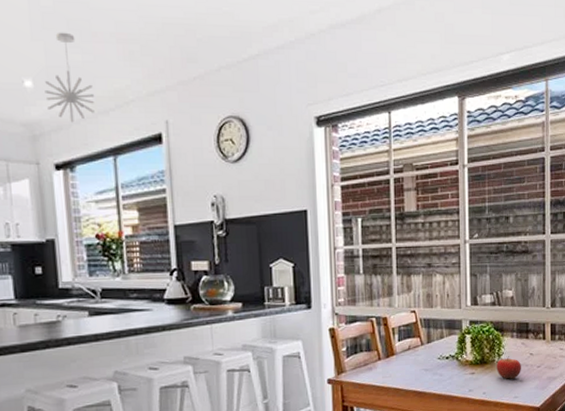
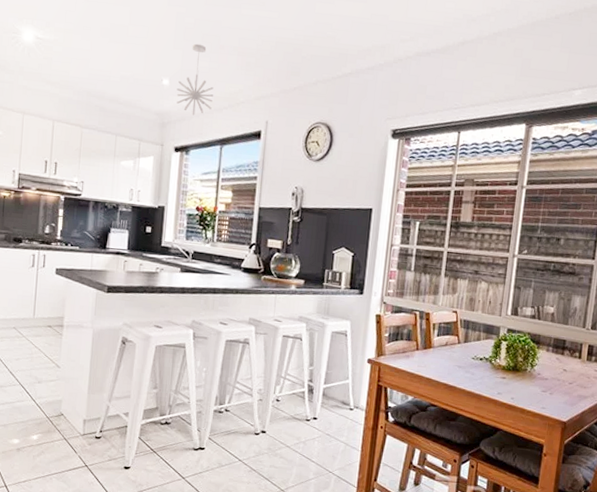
fruit: present [496,356,521,379] -> none [527,368,553,390]

